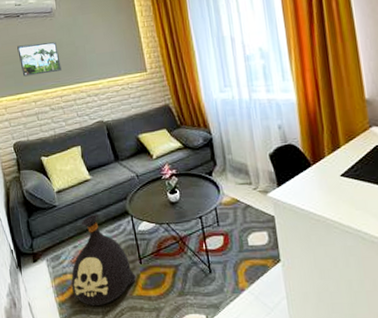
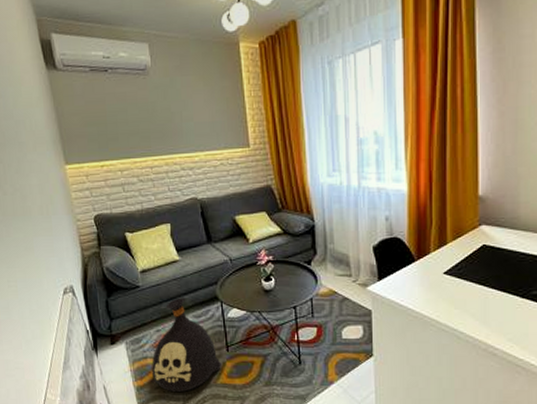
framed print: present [17,42,61,77] -> none [103,104,153,141]

